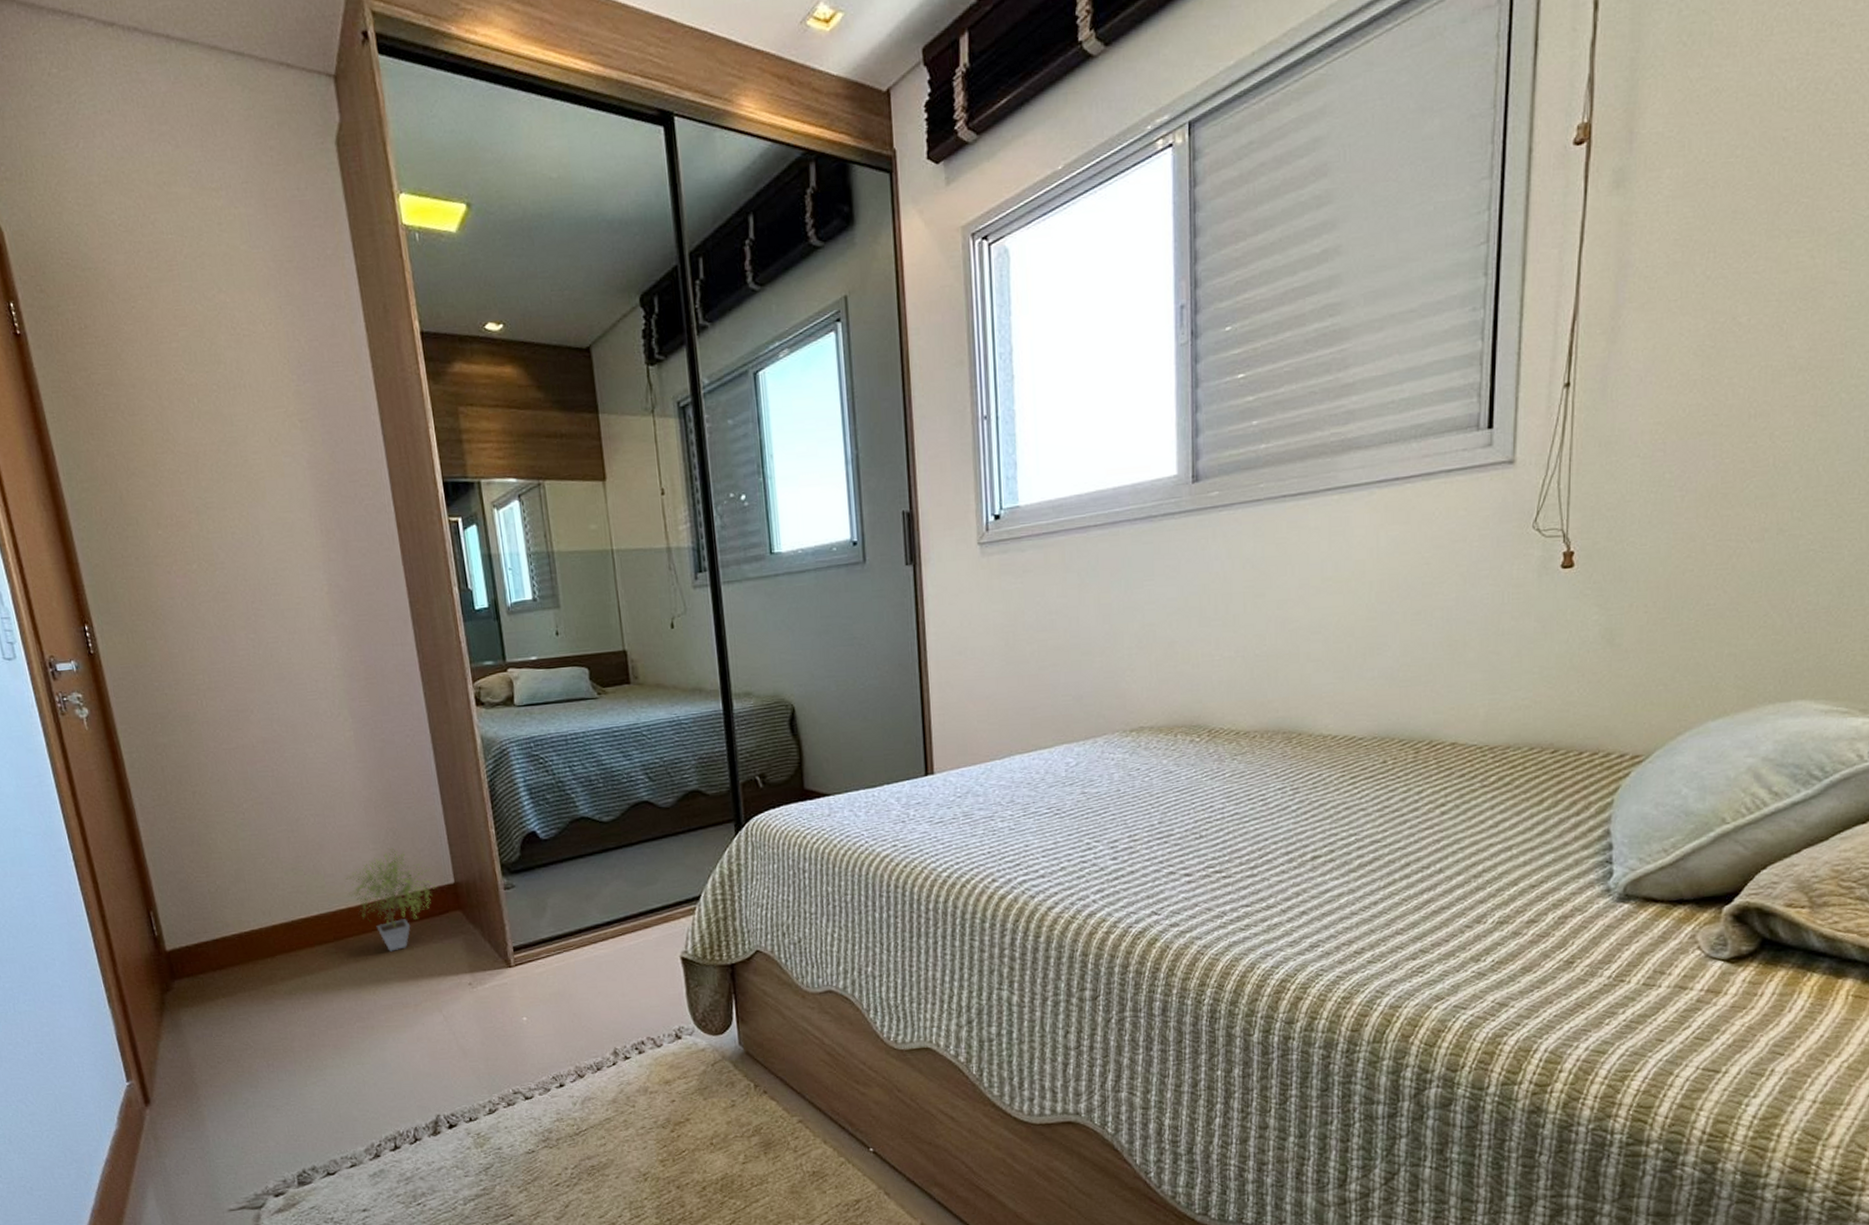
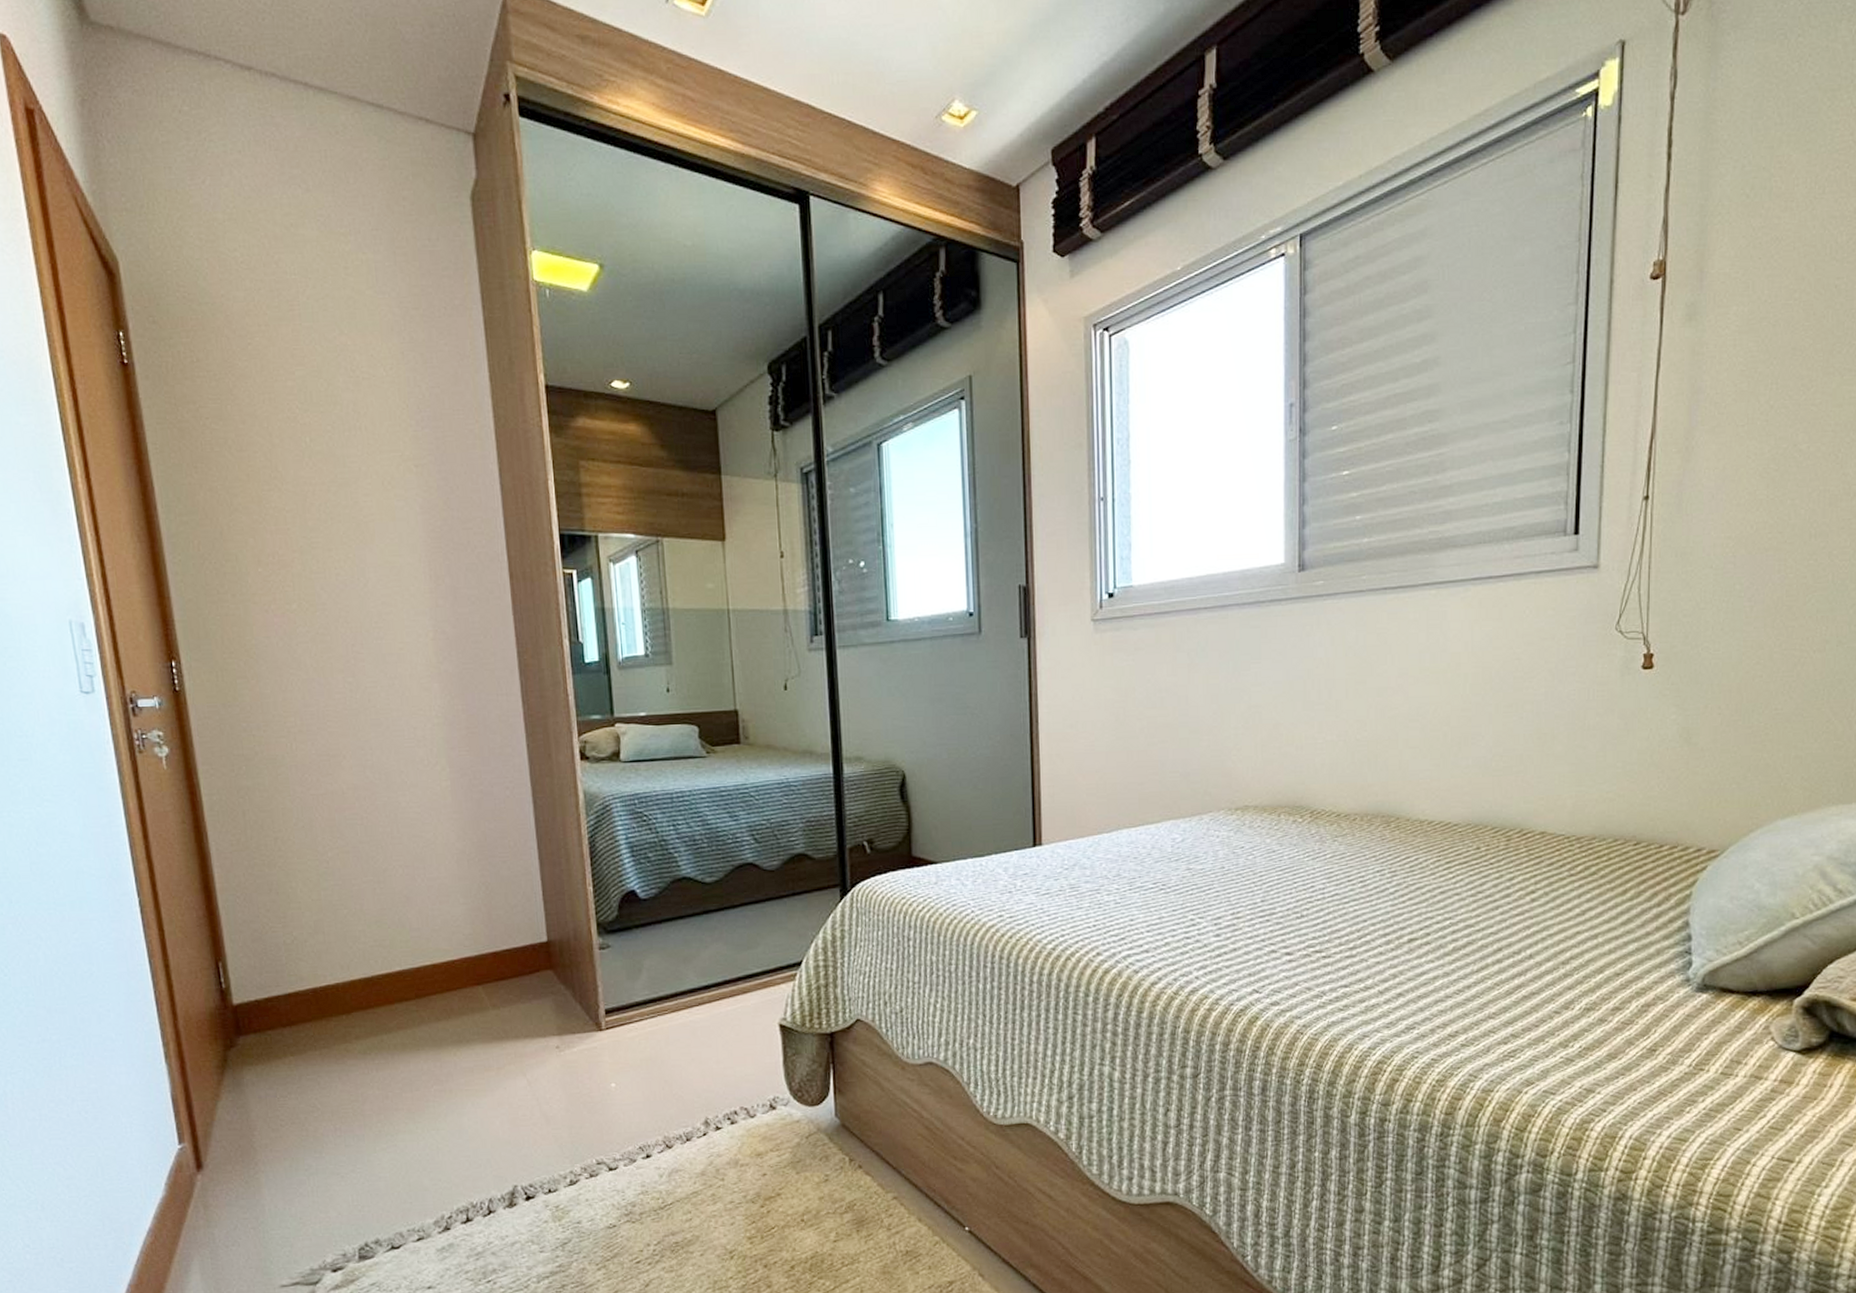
potted plant: present [345,847,437,952] -> none [432,902,528,1011]

